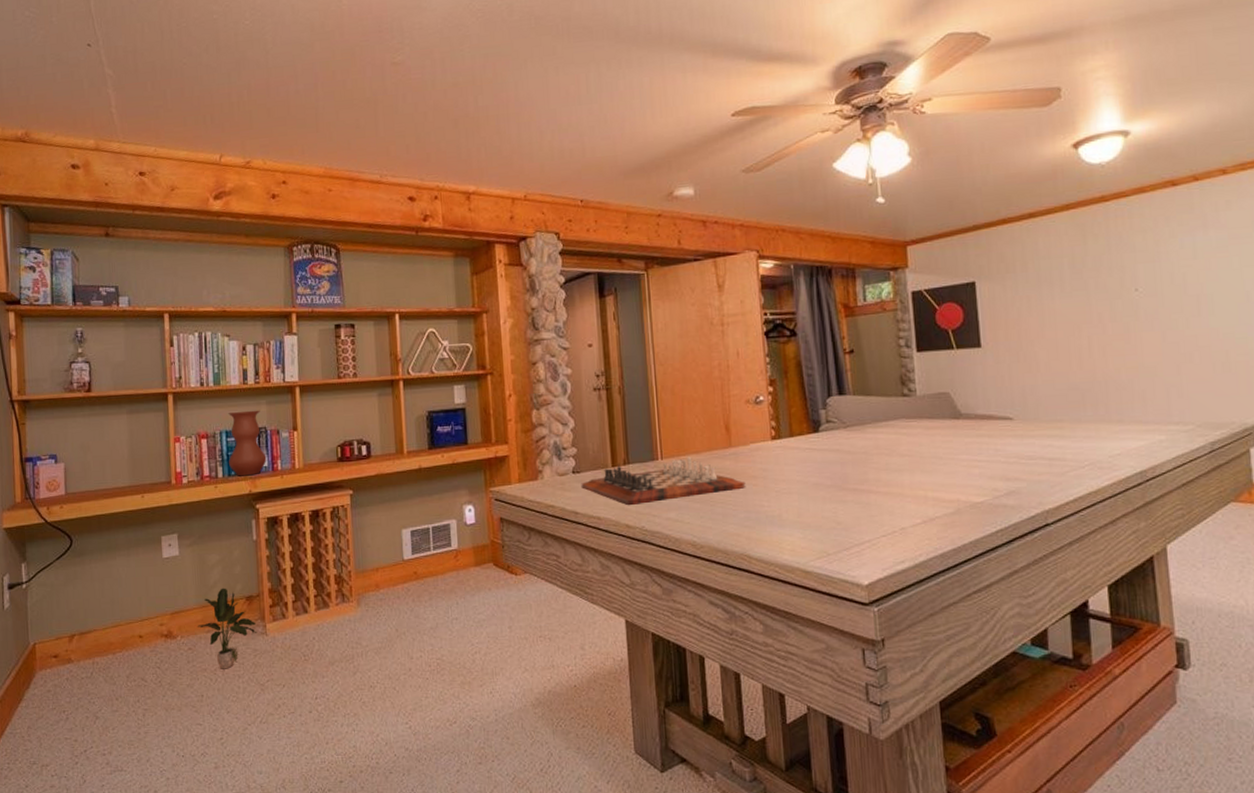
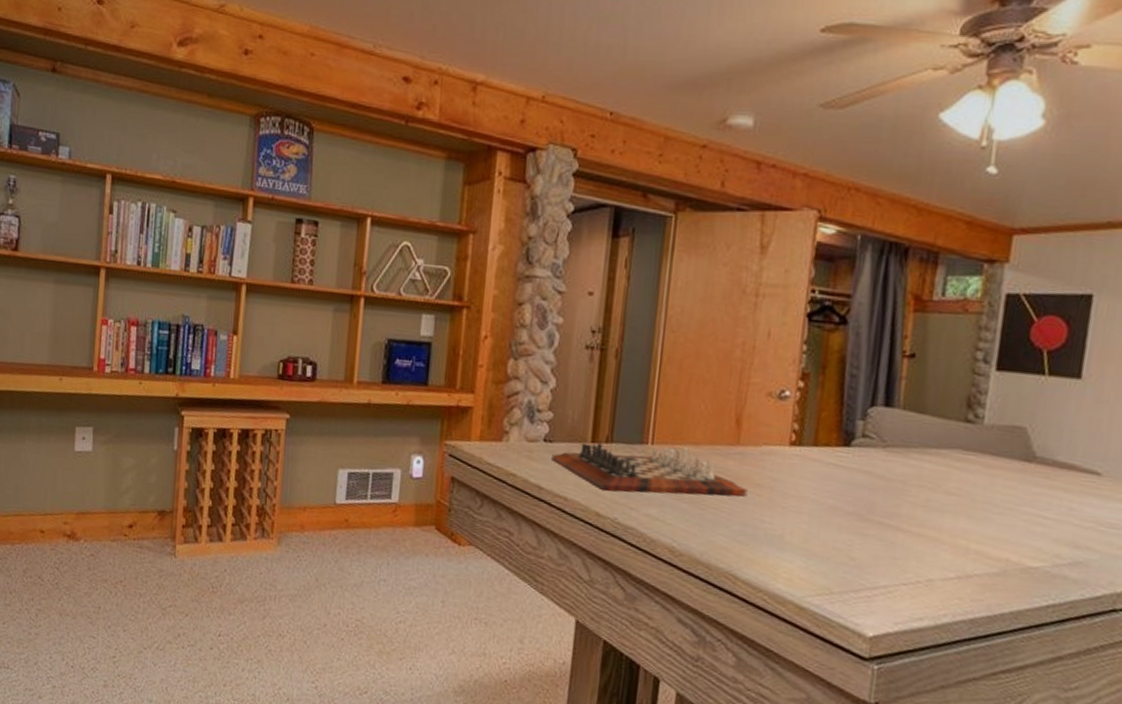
potted plant: present [197,588,257,669] -> none [102,496,165,585]
vase: present [228,410,267,476] -> none [158,301,200,378]

